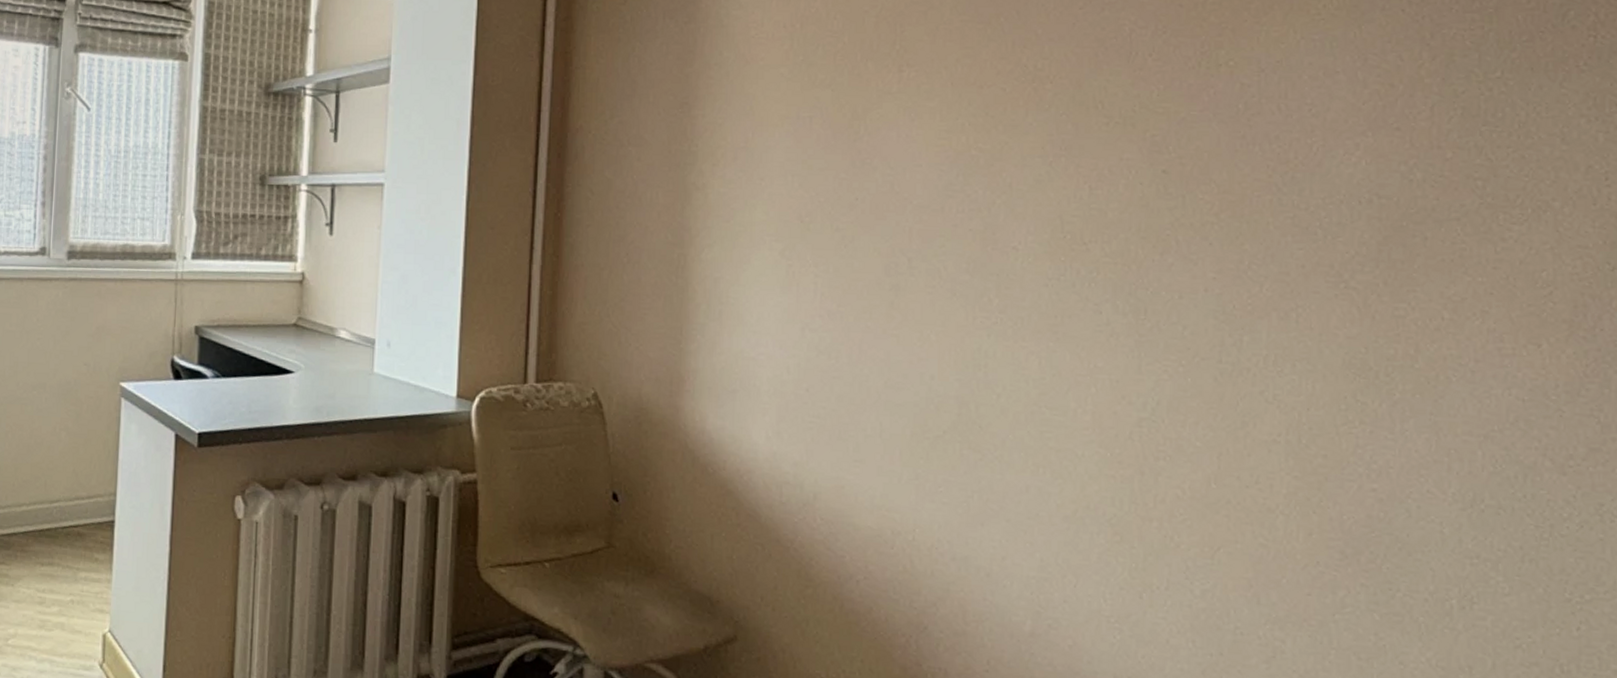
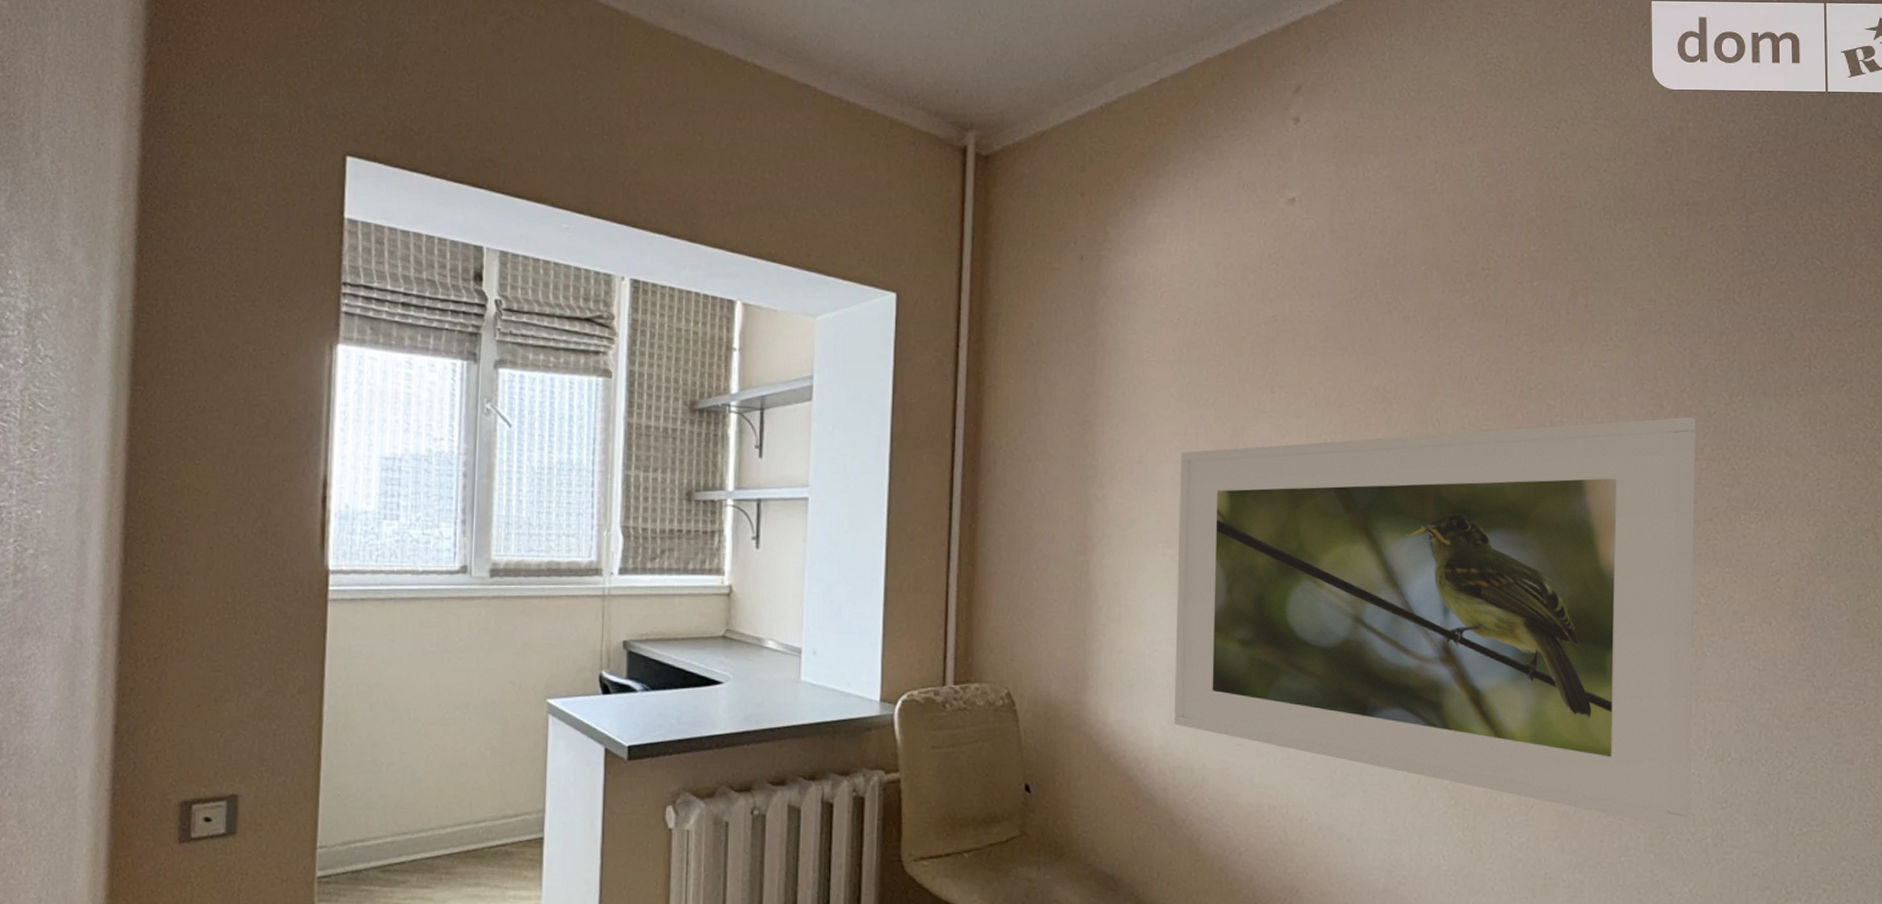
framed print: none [781,98,1438,588] -> present [1173,417,1696,830]

